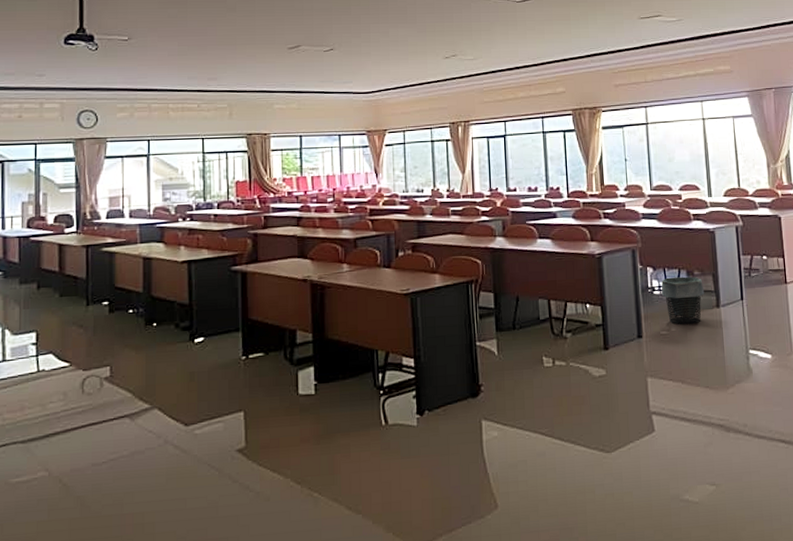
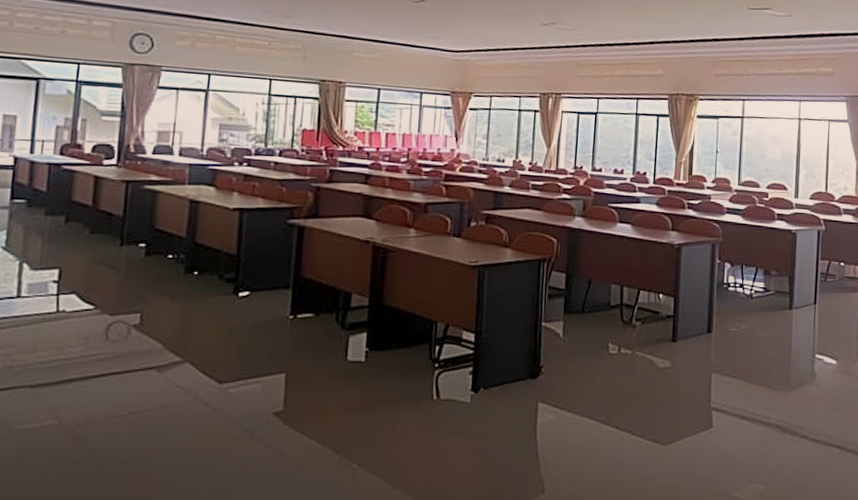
trash bin: present [661,276,705,325] -> none [736,275,779,324]

